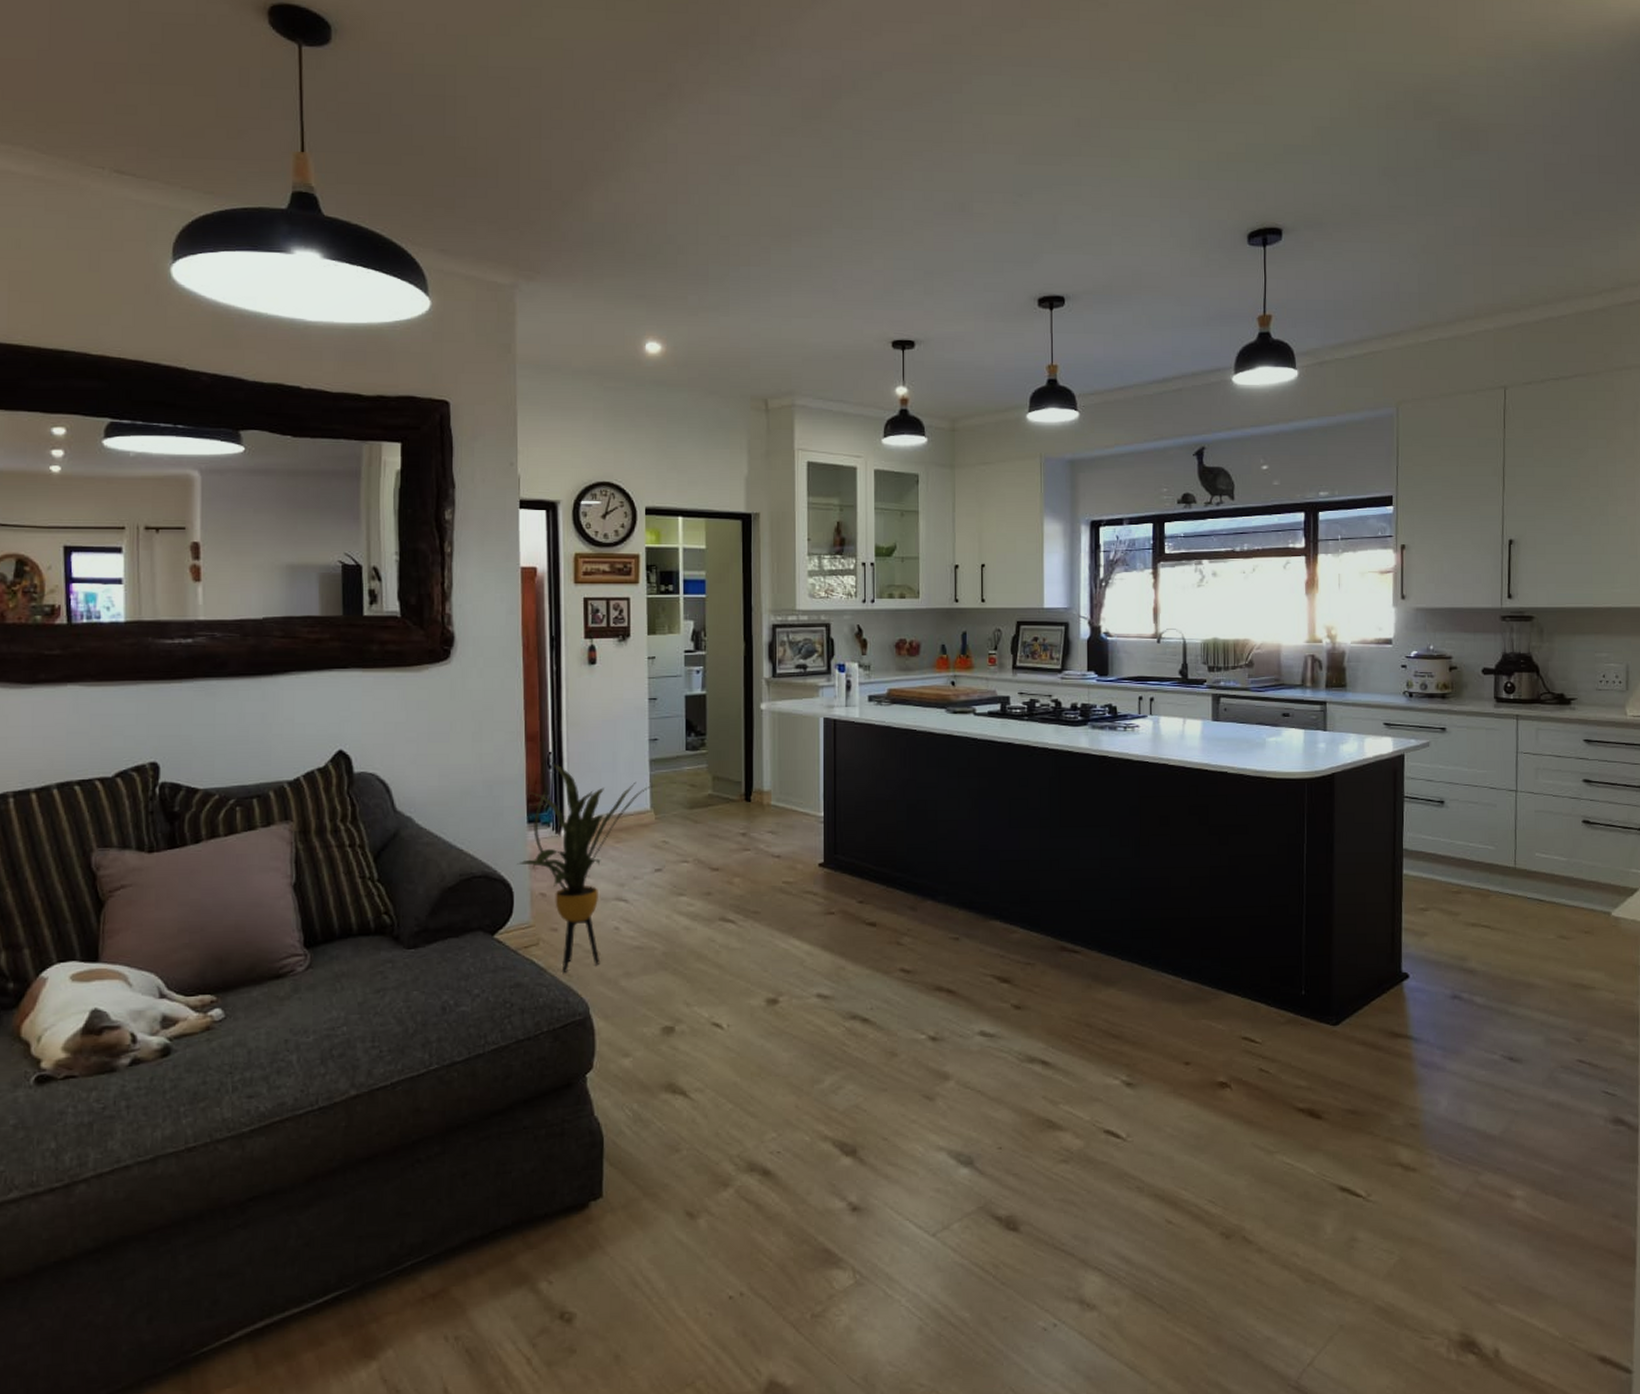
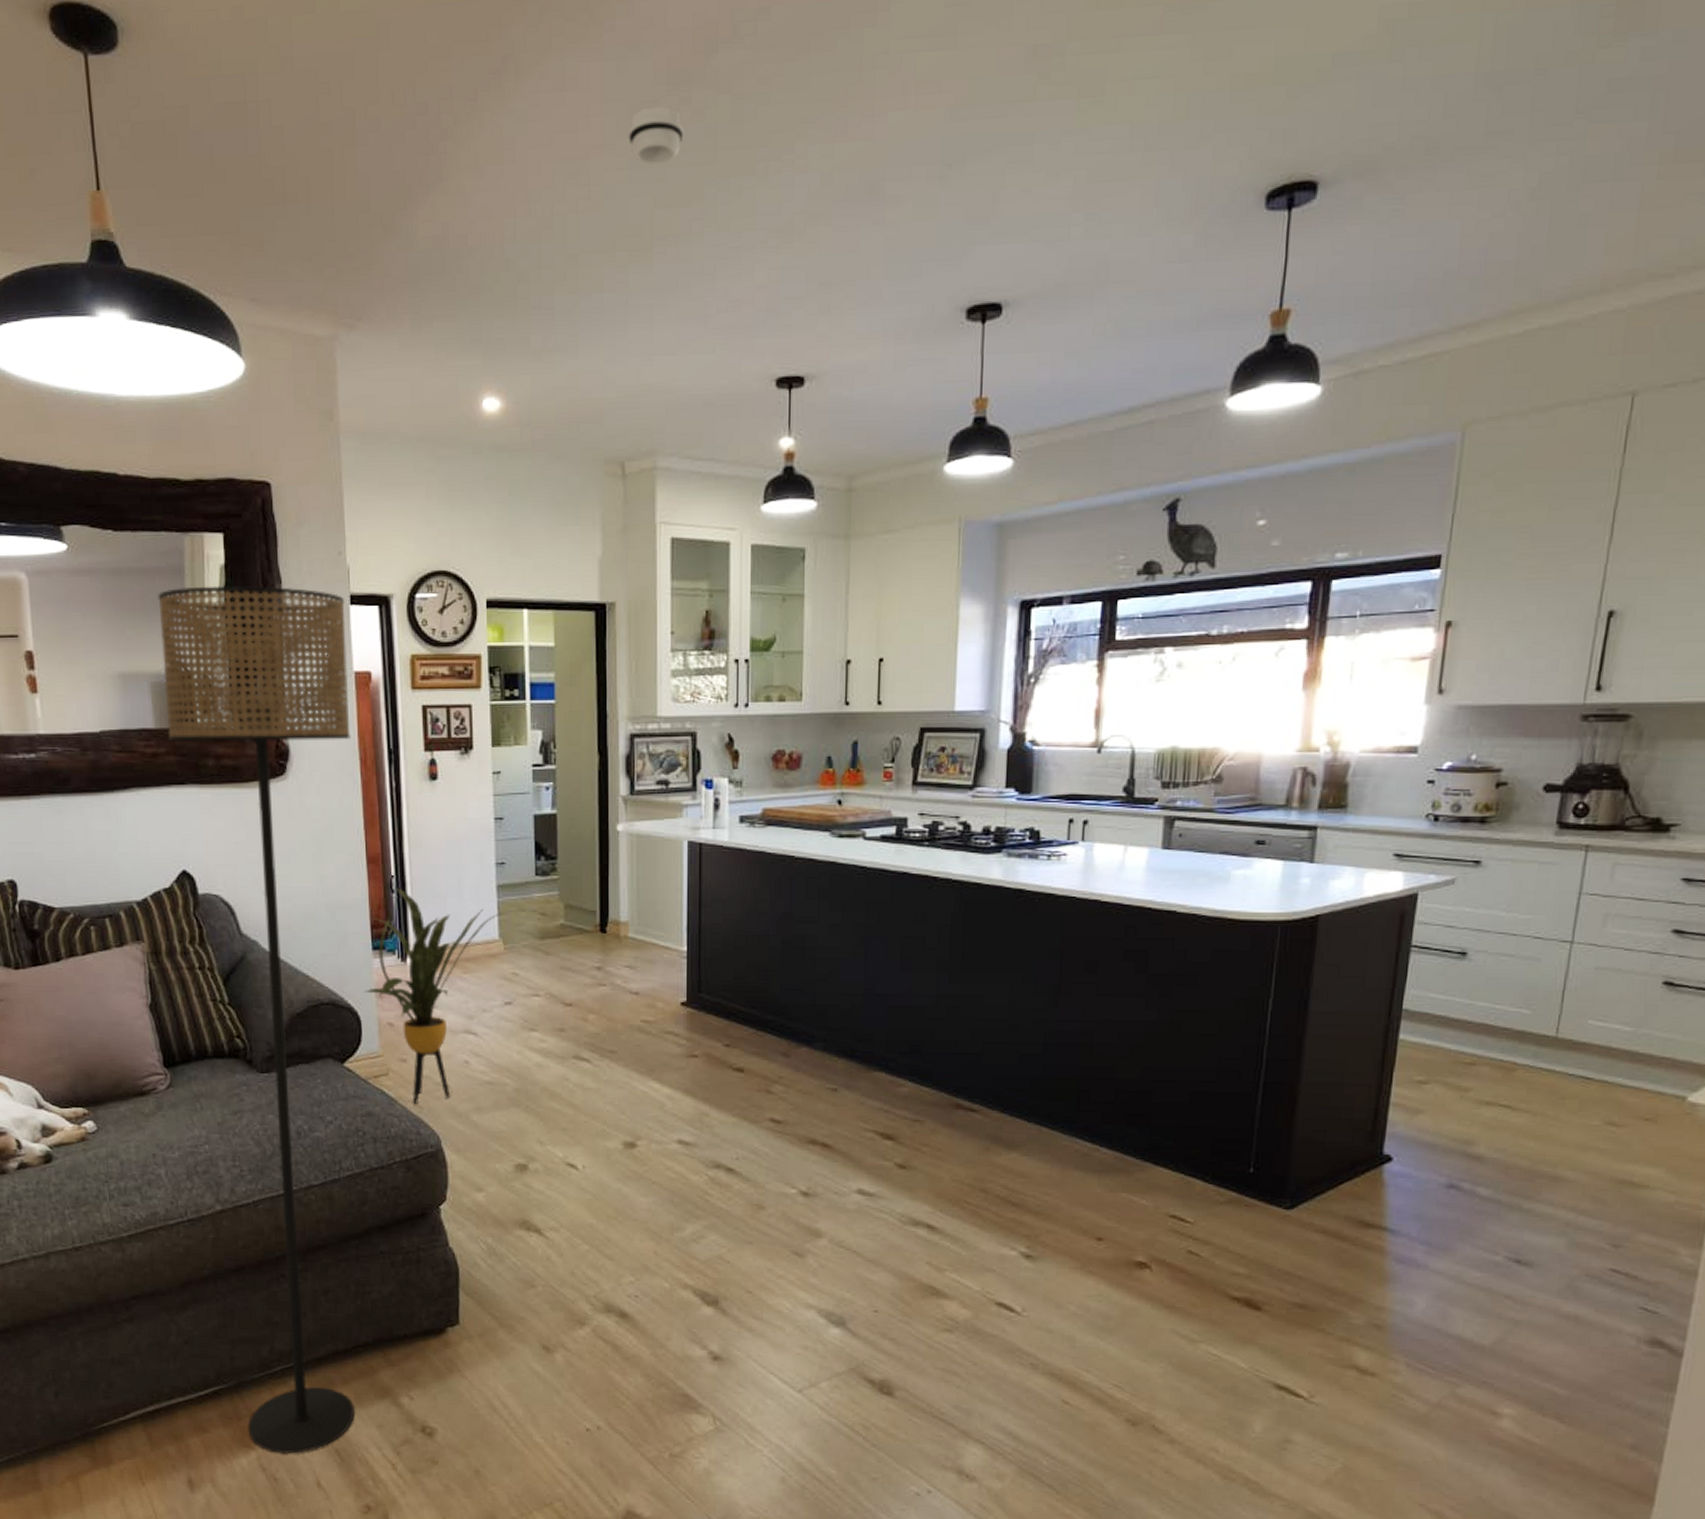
floor lamp: none [332,488,515,1361] -> present [158,585,356,1455]
smoke detector: none [771,132,815,175] -> present [628,106,684,165]

